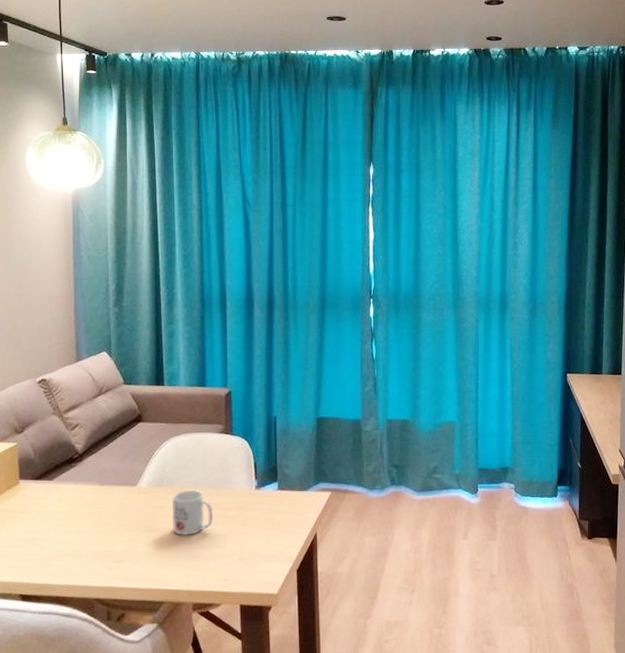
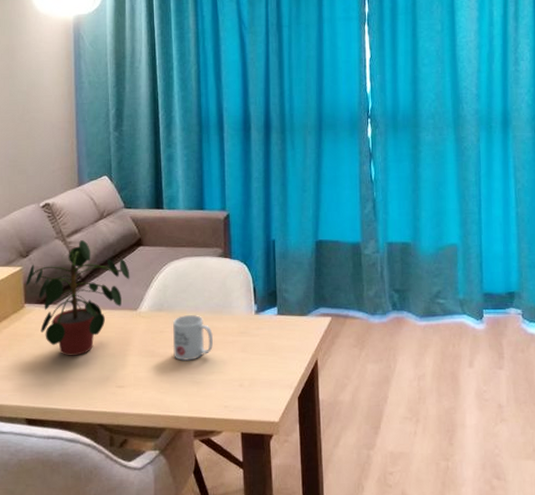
potted plant: none [20,416,129,532] -> present [25,240,130,356]

